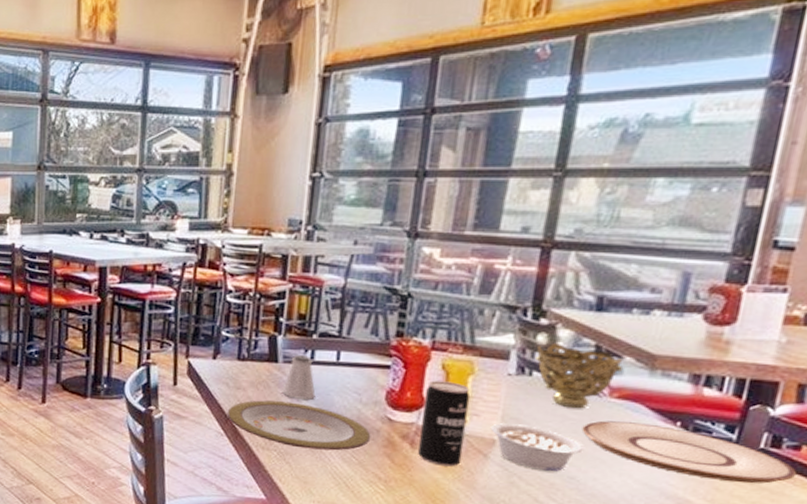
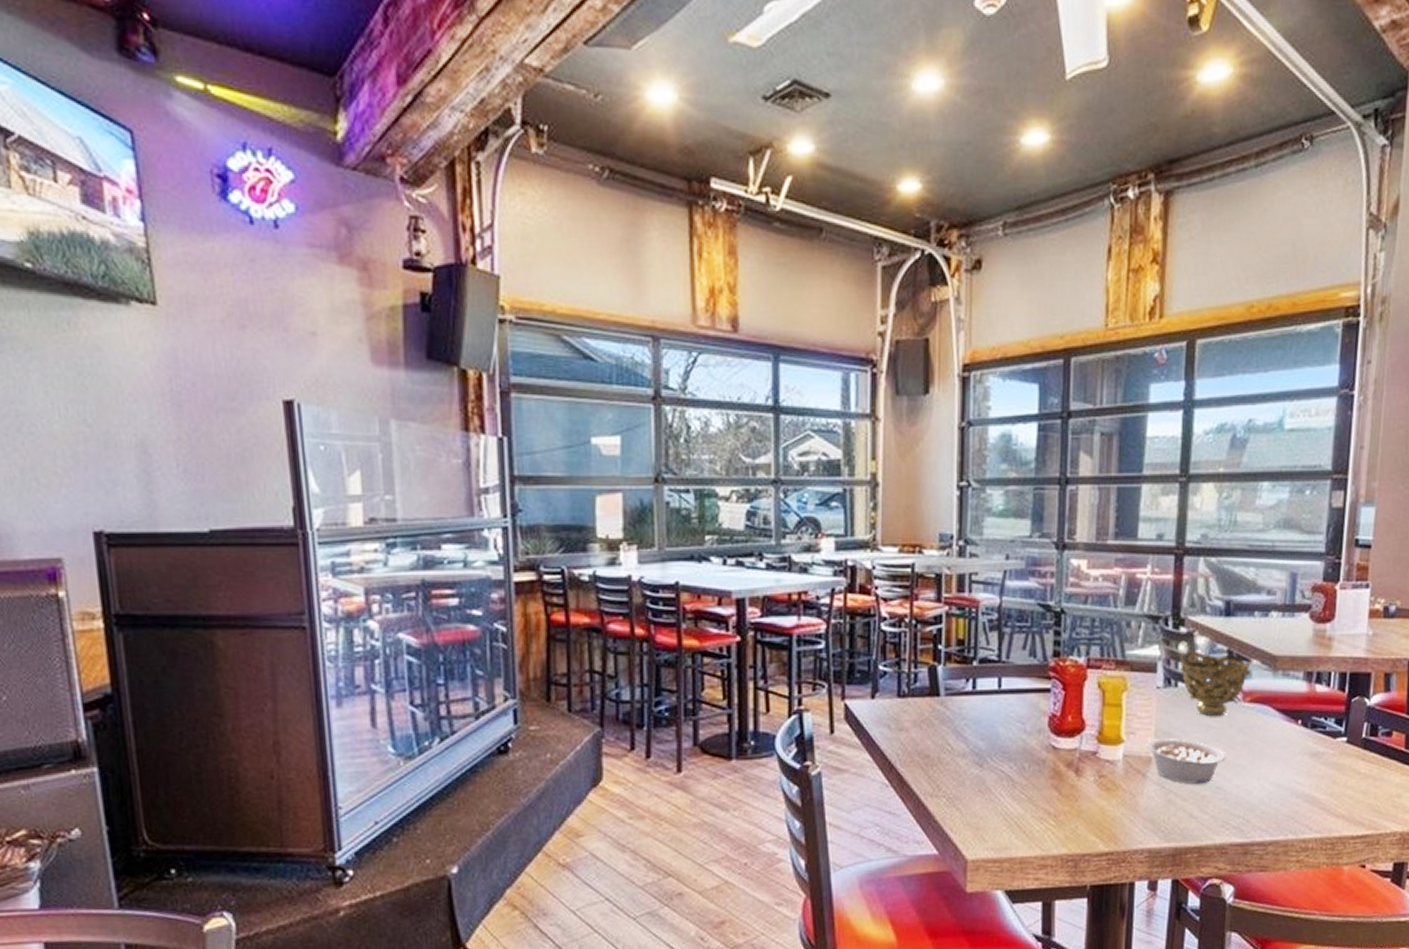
plate: present [227,400,371,451] -> none [891,739,1038,791]
saltshaker: present [282,355,316,400] -> none [946,685,980,735]
beverage can: present [418,380,471,467] -> none [1083,700,1126,792]
plate: present [582,421,796,484] -> none [1223,725,1390,773]

